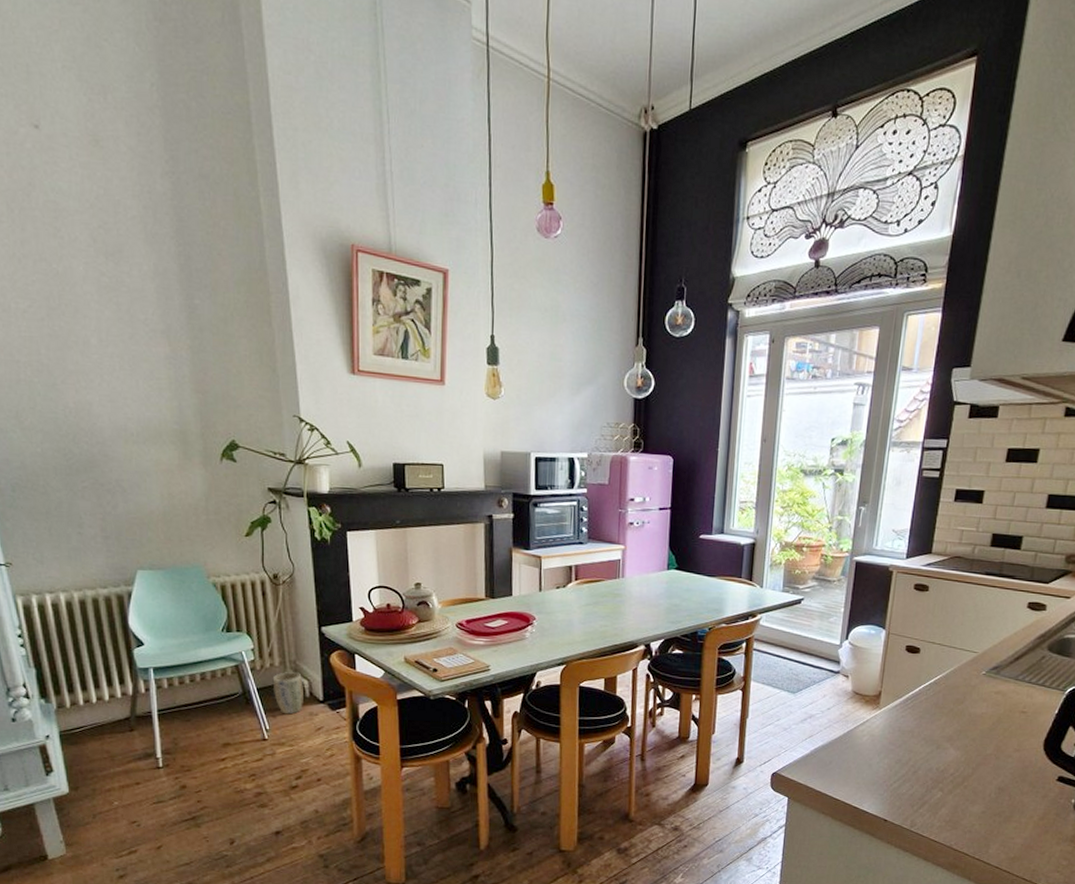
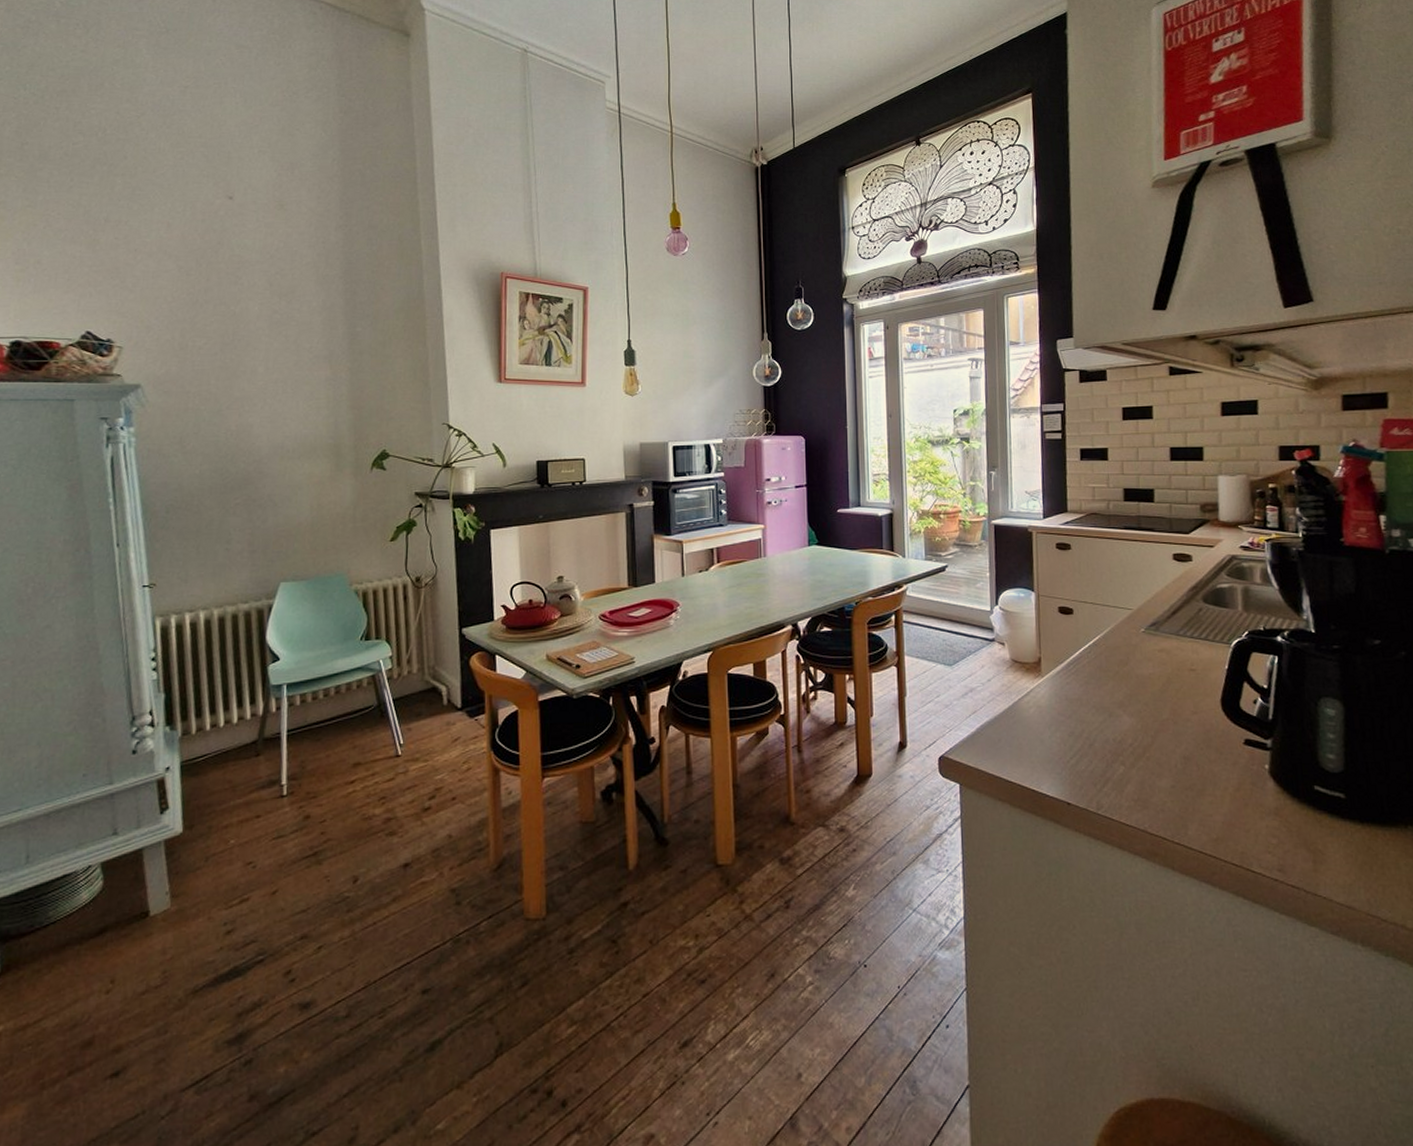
plant pot: present [272,672,303,715] -> none [409,679,441,726]

